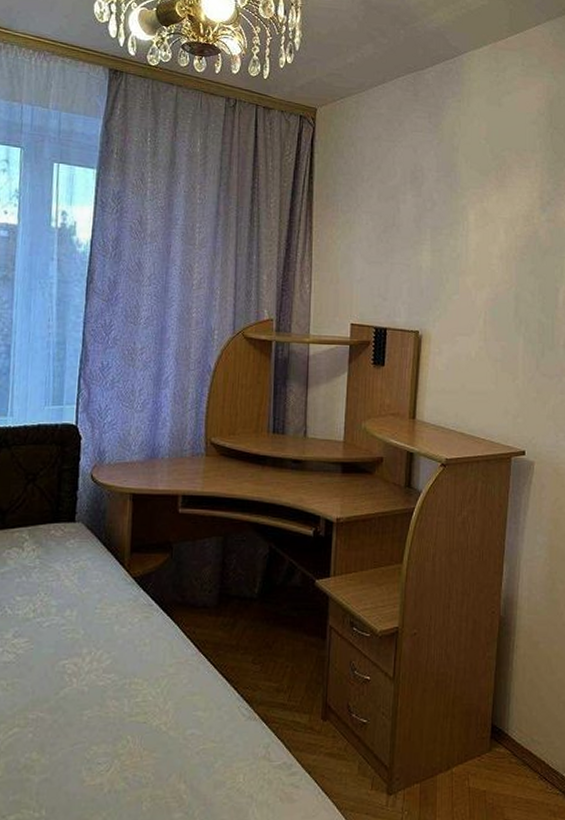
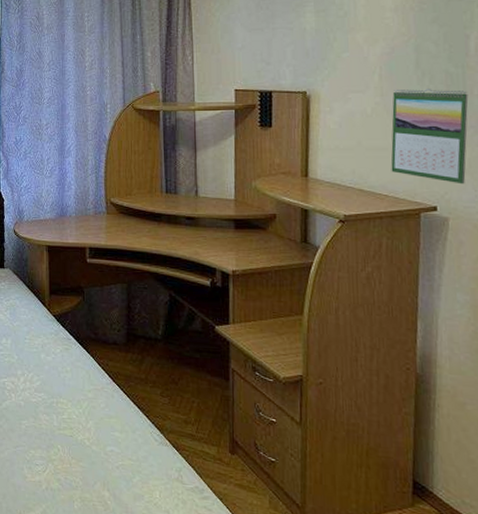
calendar: none [489,335,555,430] -> present [390,89,469,185]

